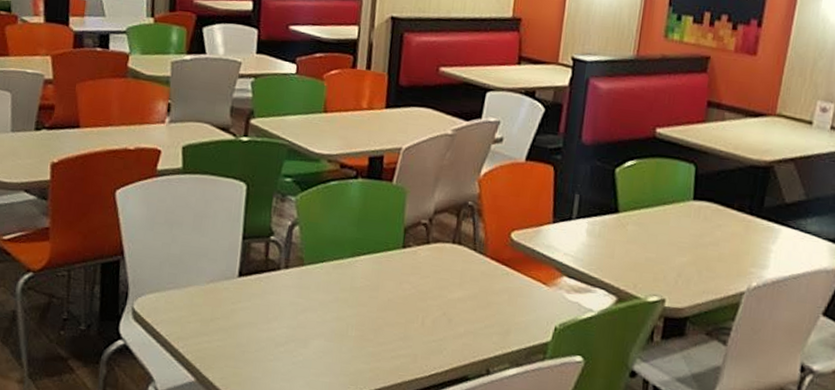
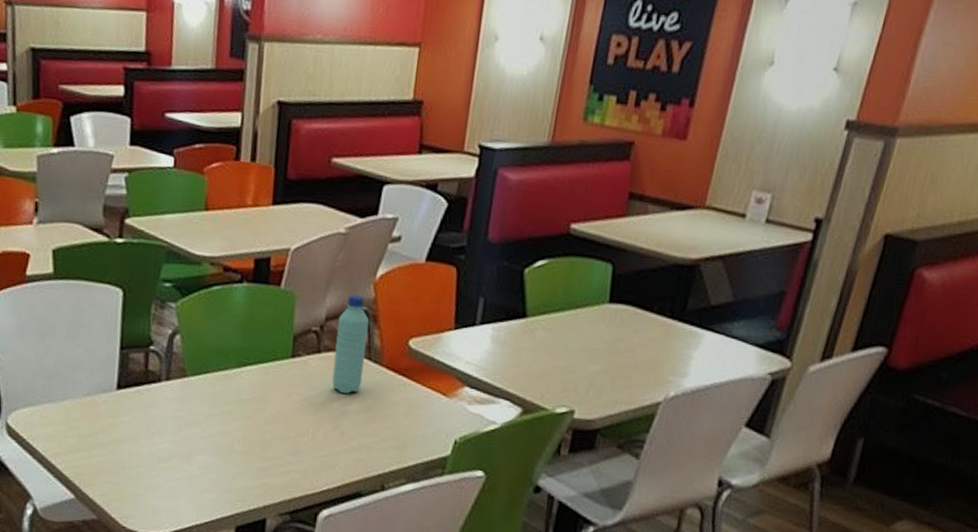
water bottle: none [440,190,474,282] -> present [332,294,369,394]

